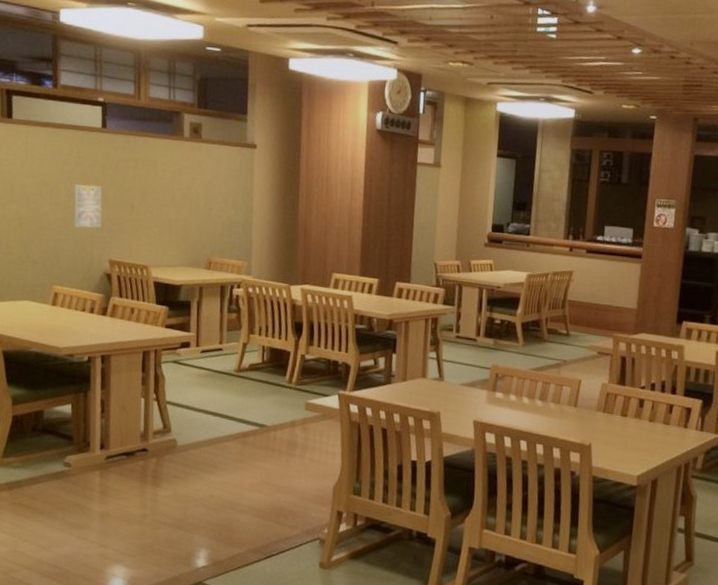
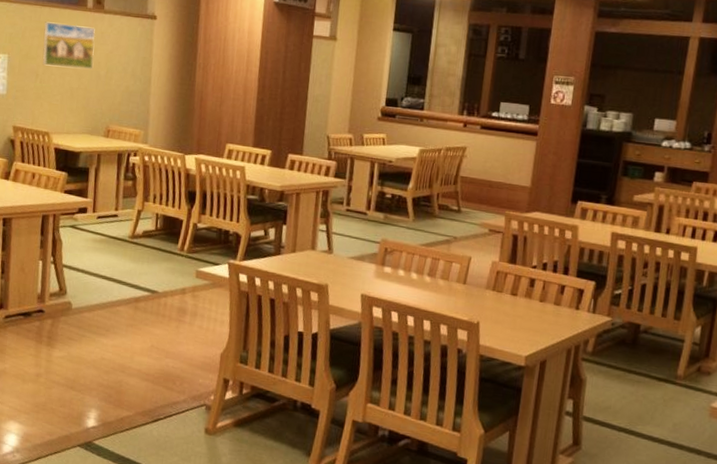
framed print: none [137,152,194,200] -> present [42,21,96,69]

